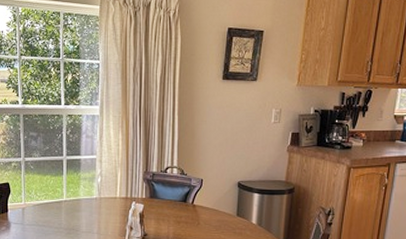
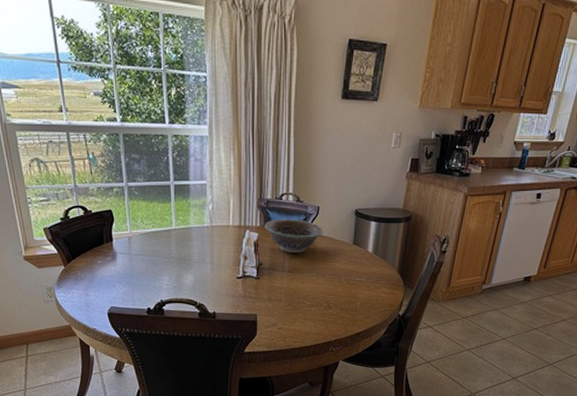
decorative bowl: none [150,191,207,225] -> present [264,219,324,254]

